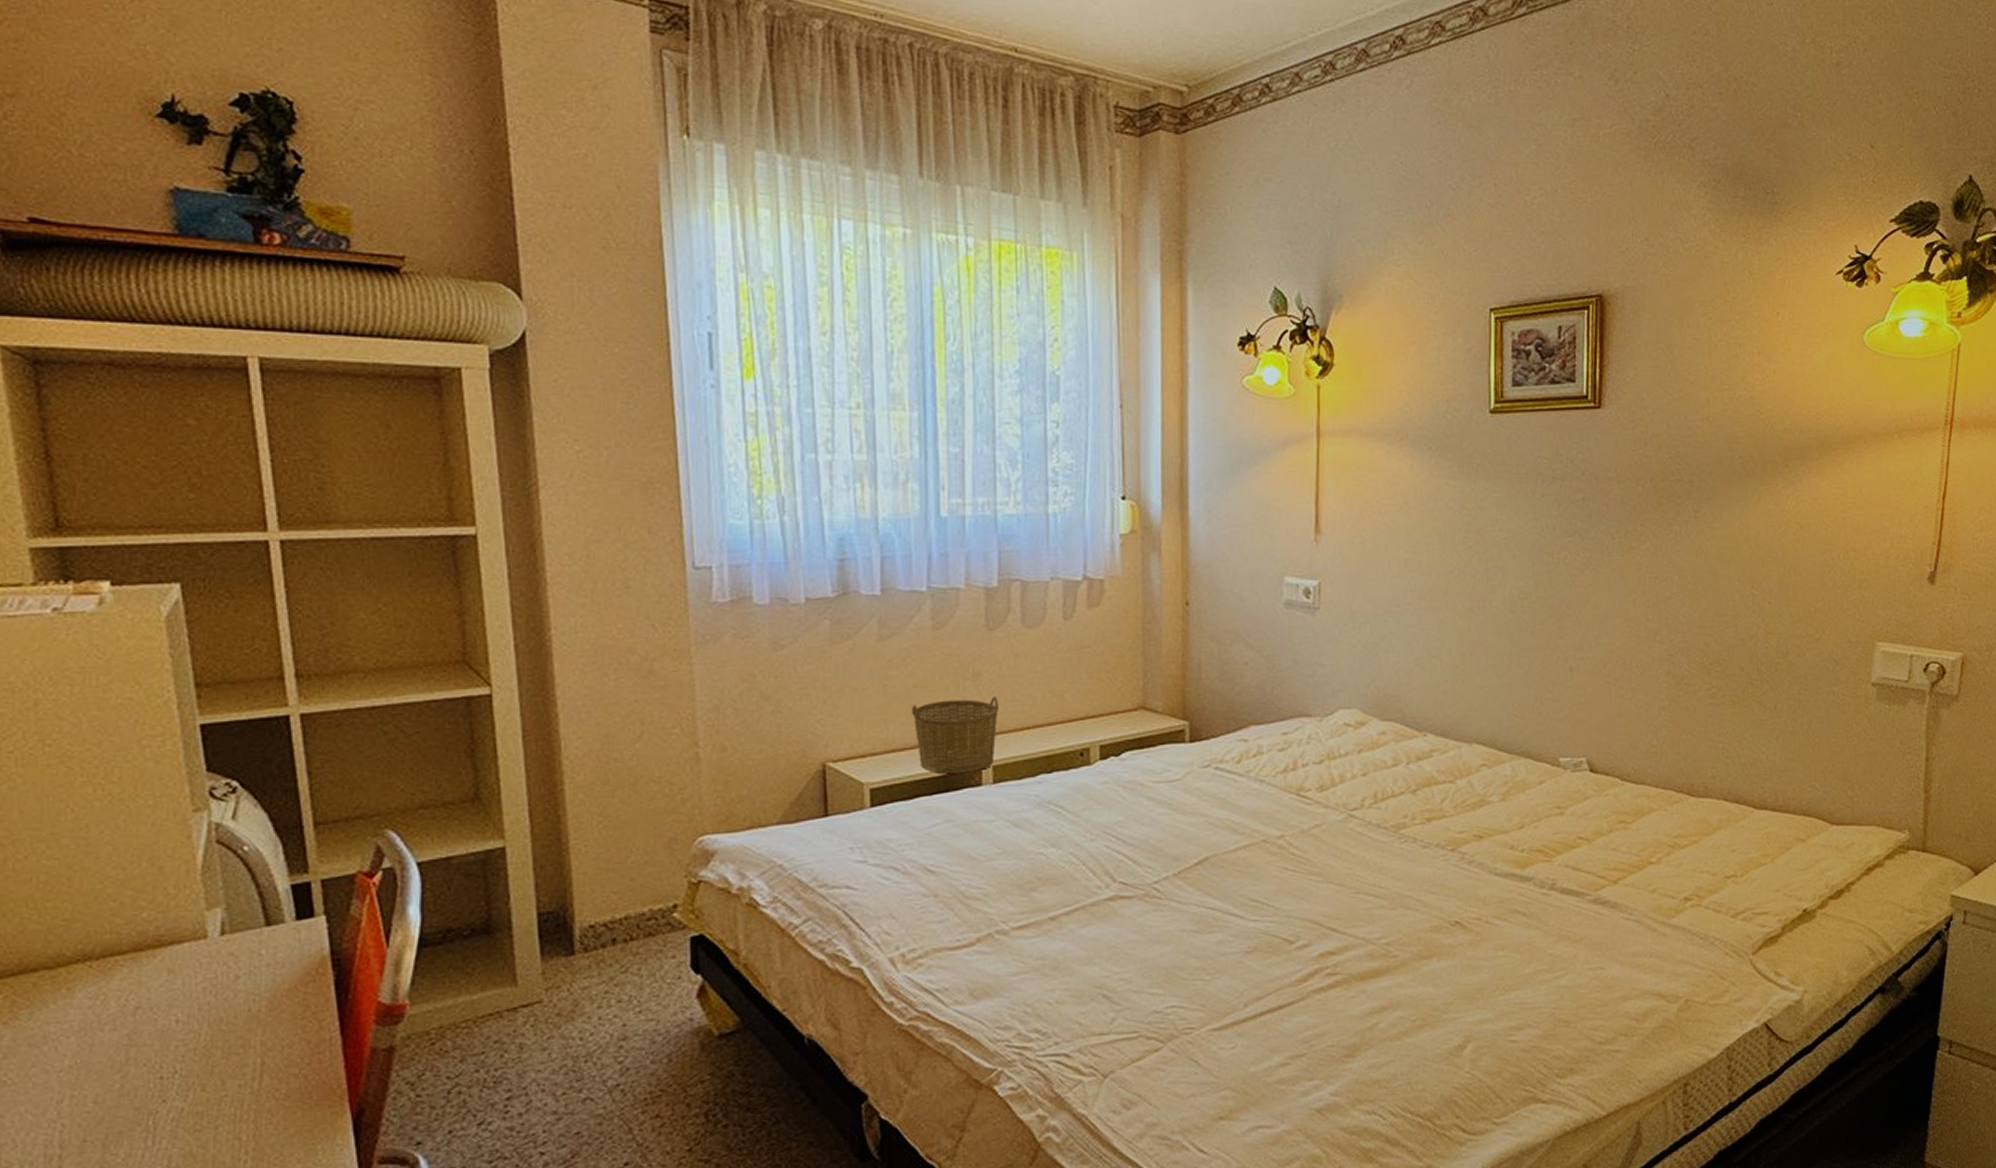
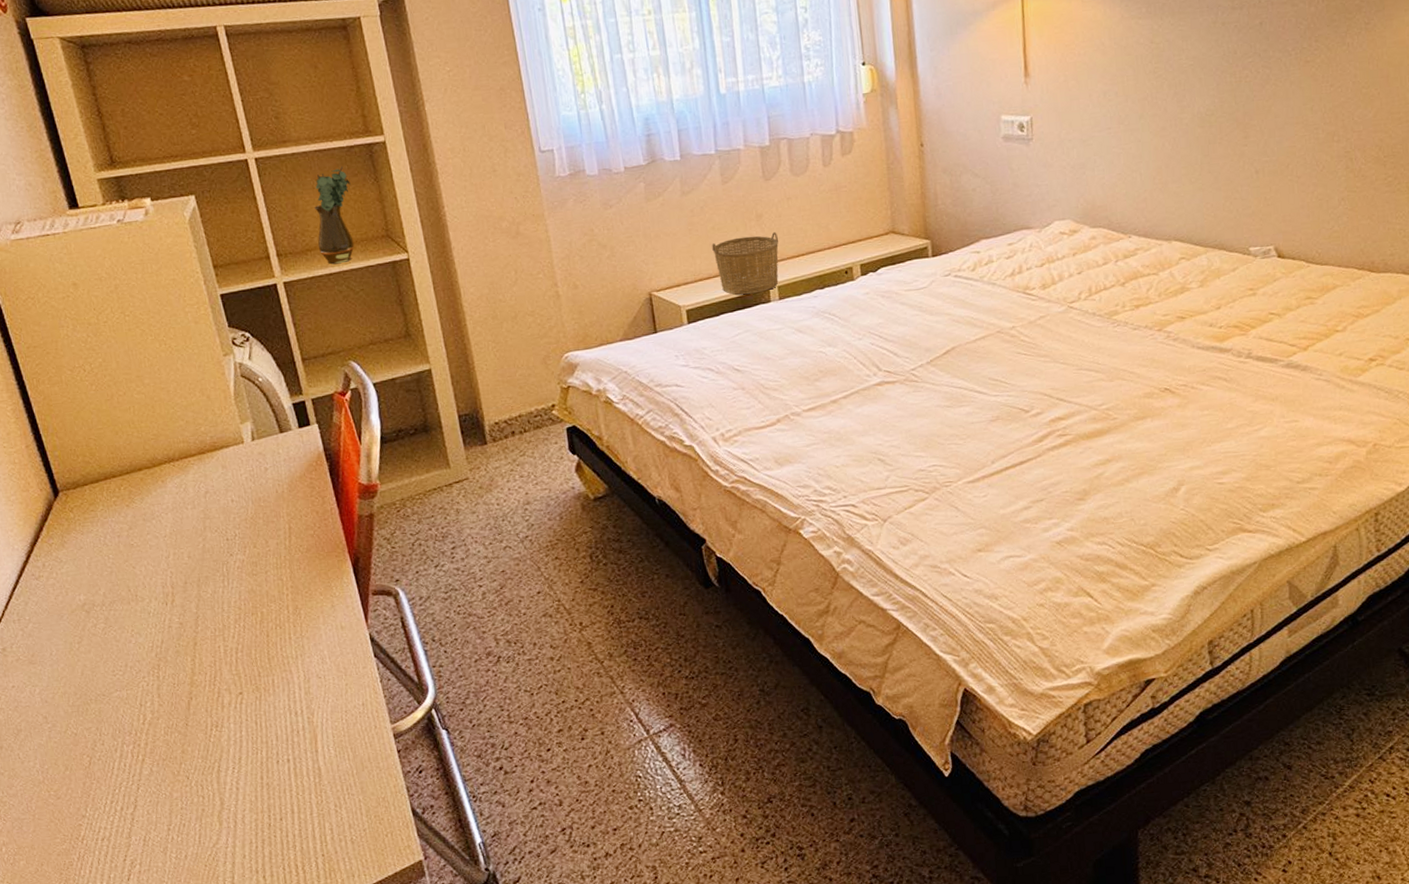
vase: none [359,562,419,693] -> present [315,166,355,264]

